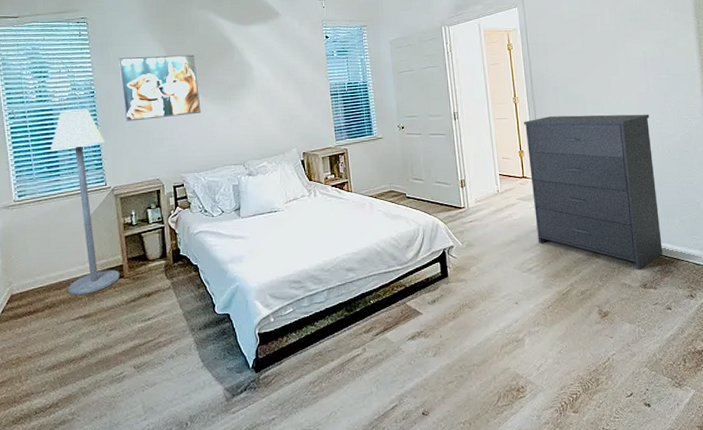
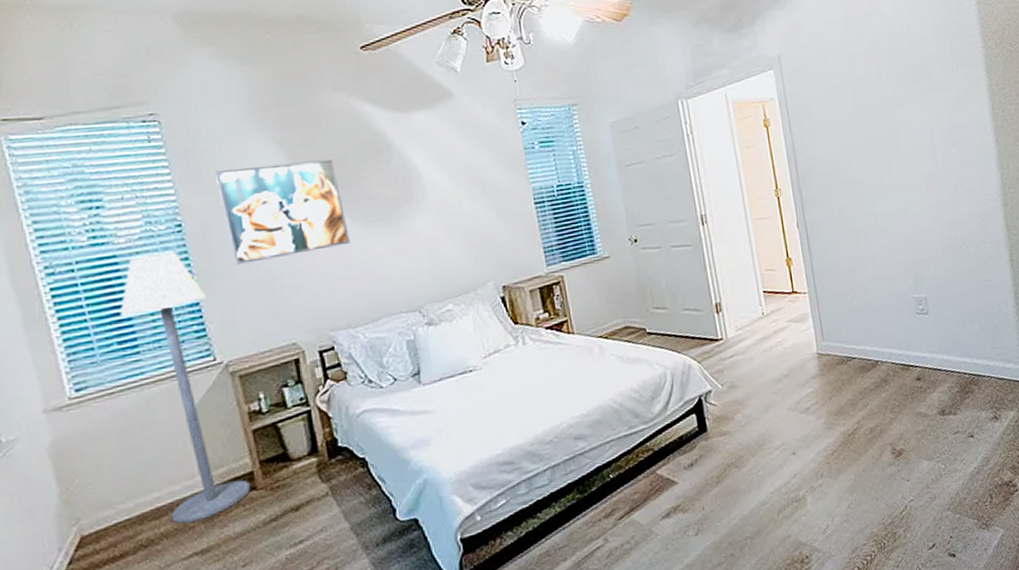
dresser: present [524,114,663,270] -> none [790,198,962,394]

